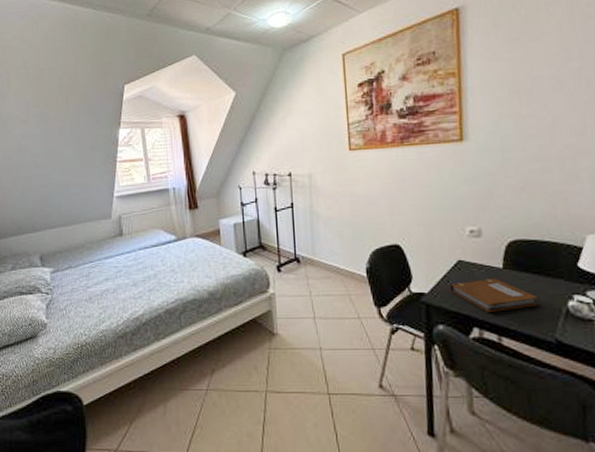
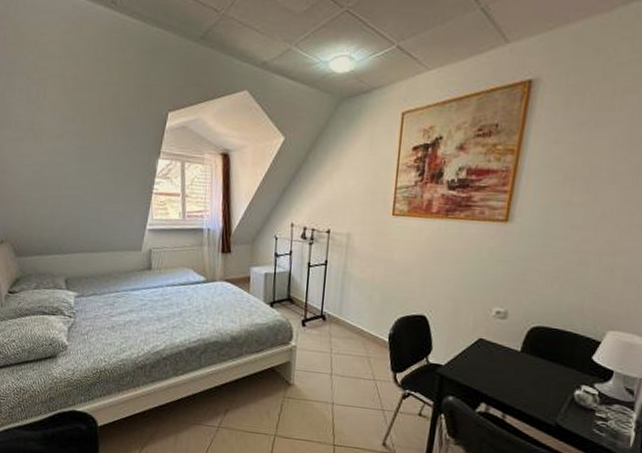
notebook: present [450,279,539,312] -> none [466,359,549,392]

